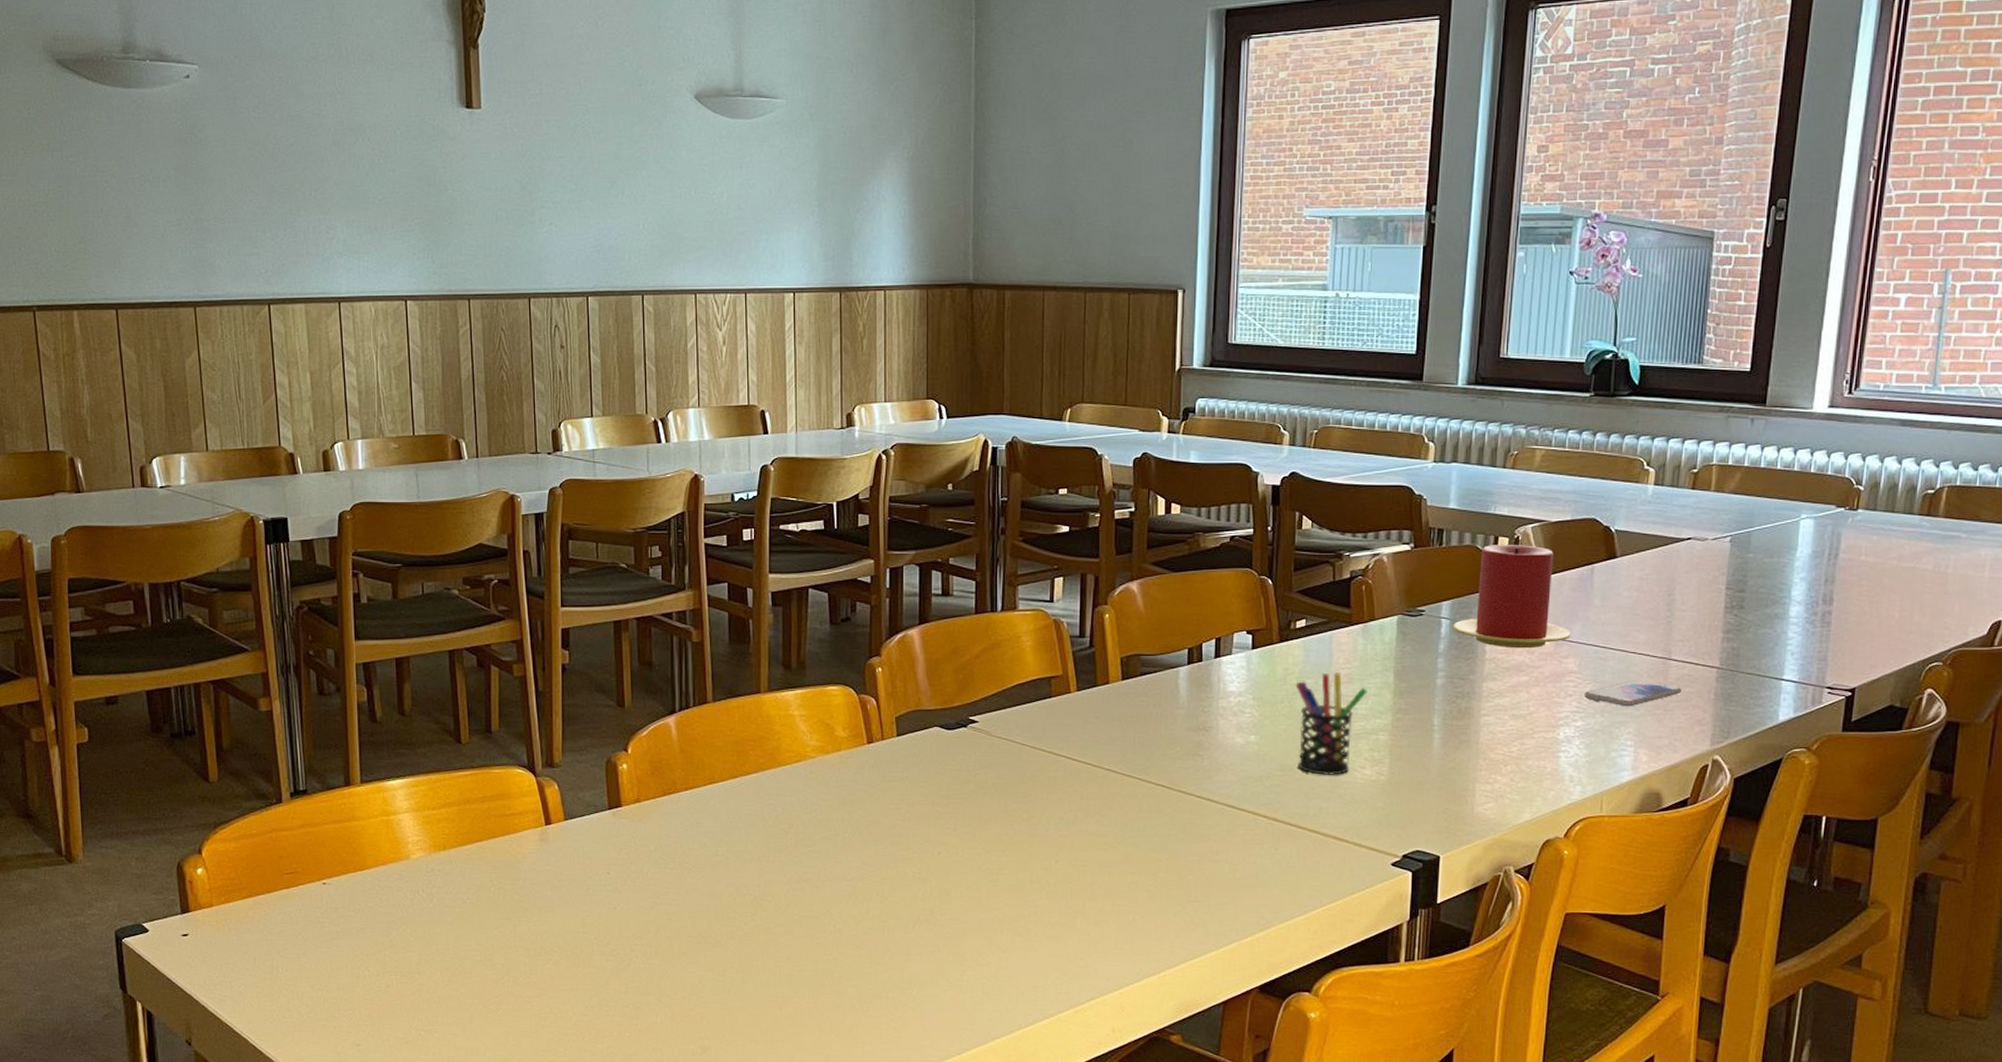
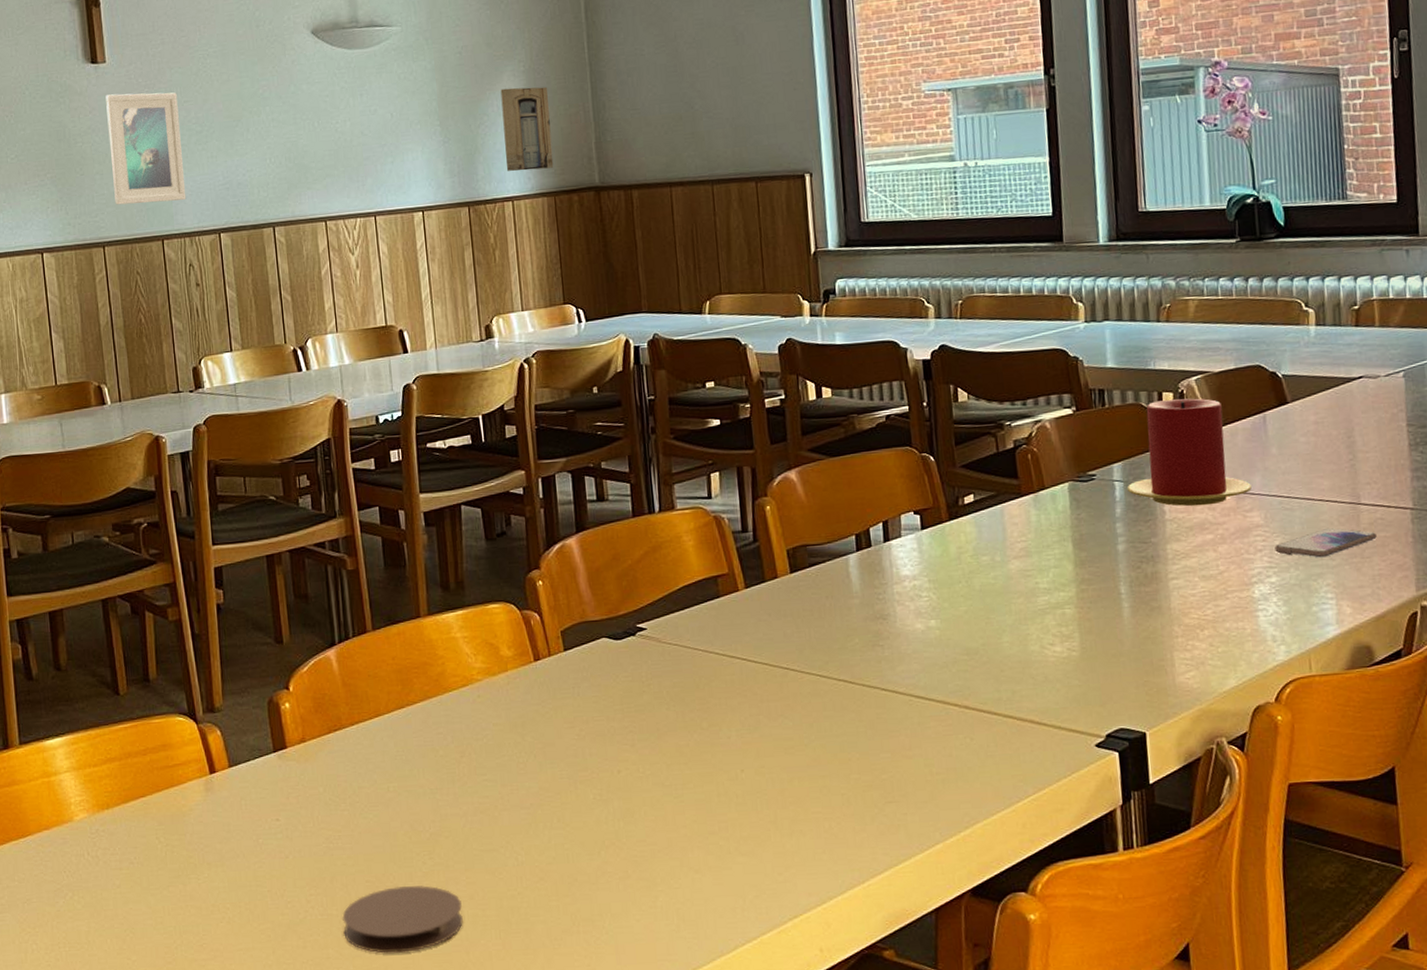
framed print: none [479,142,556,259] -> present [105,92,187,205]
coaster: none [664,944,779,1005] -> present [342,885,463,954]
wall art: none [881,174,930,261] -> present [500,87,554,172]
pen holder: present [1295,672,1367,776] -> none [971,546,1047,657]

